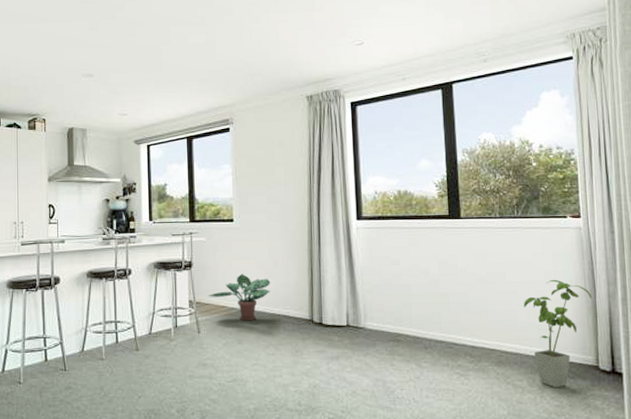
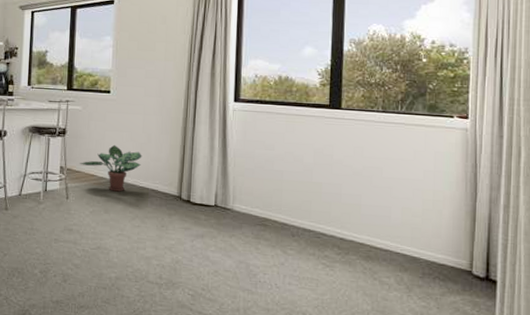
house plant: present [523,279,593,388] -> none [398,179,473,289]

